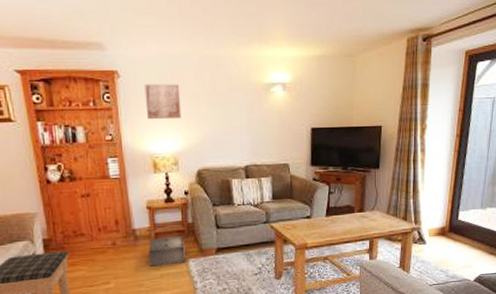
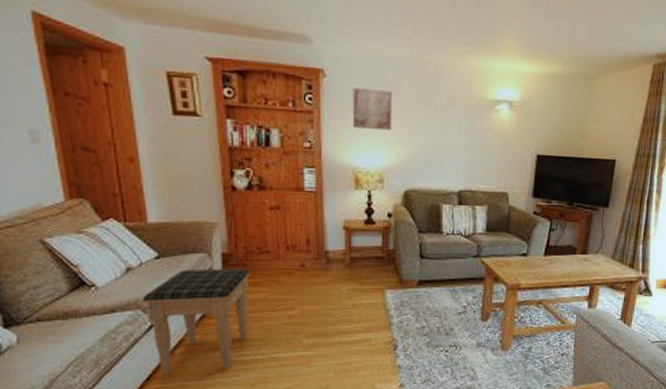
speaker: present [148,235,186,267] -> none [340,262,383,295]

